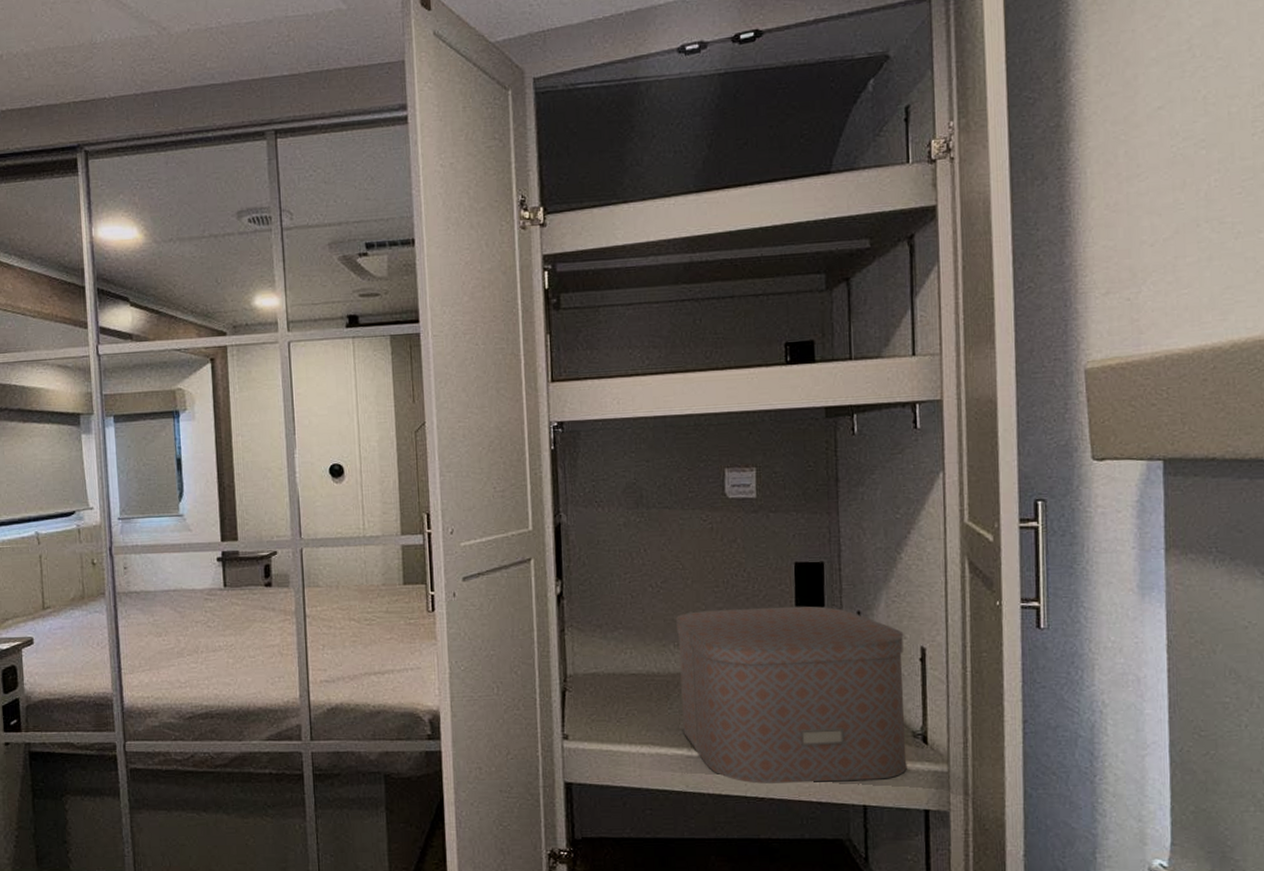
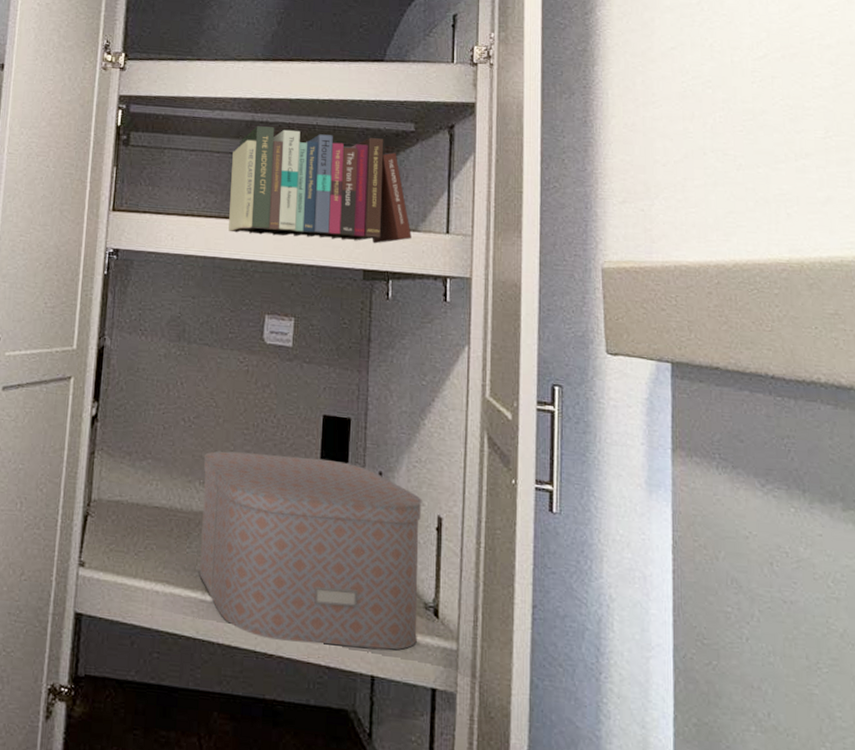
books: none [673,261,875,387] -> present [228,126,412,244]

